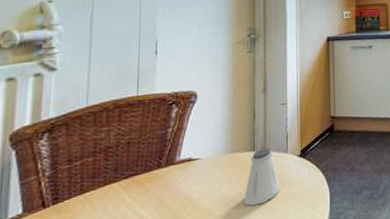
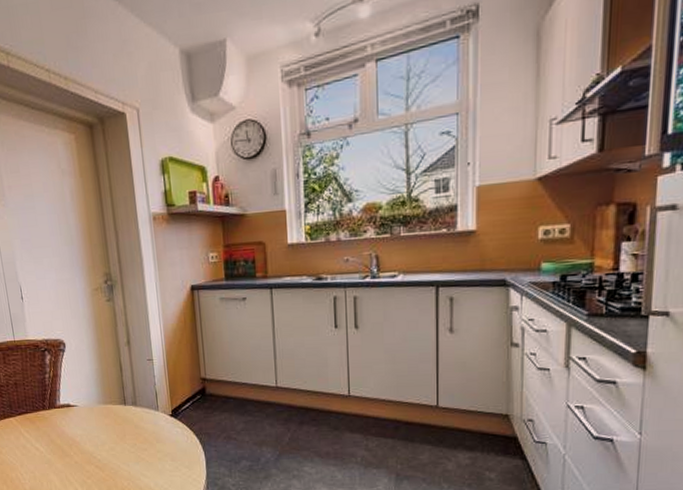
saltshaker: present [243,148,280,206] -> none [121,403,154,457]

